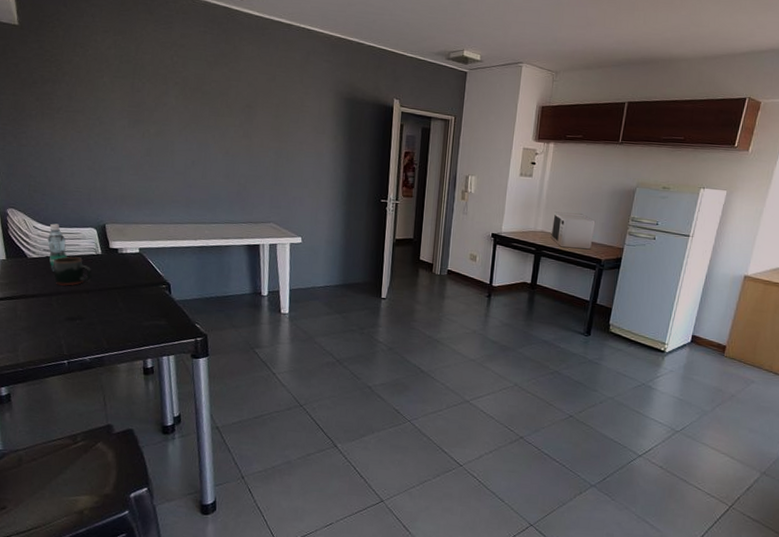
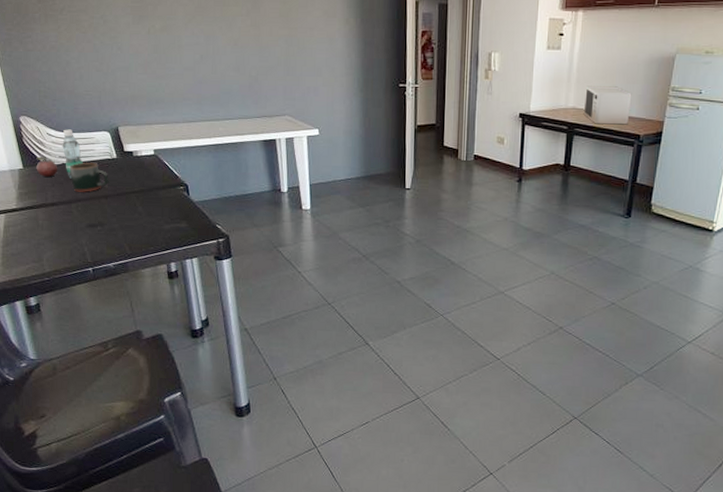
fruit: none [19,248,42,269] -> present [36,156,58,177]

